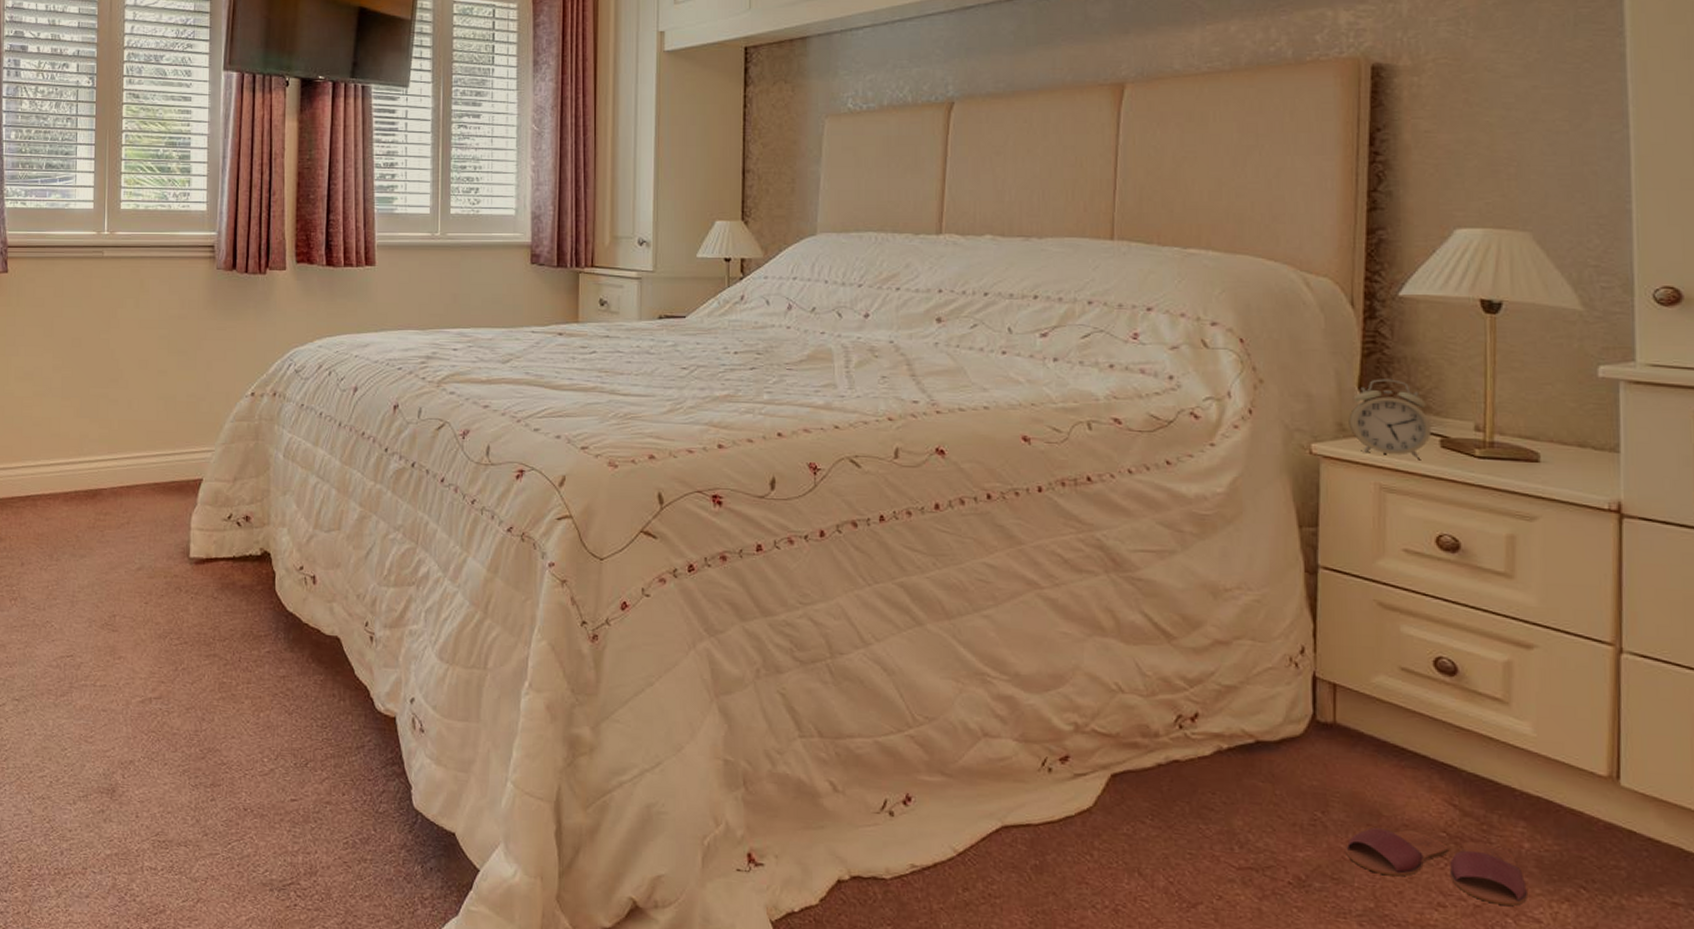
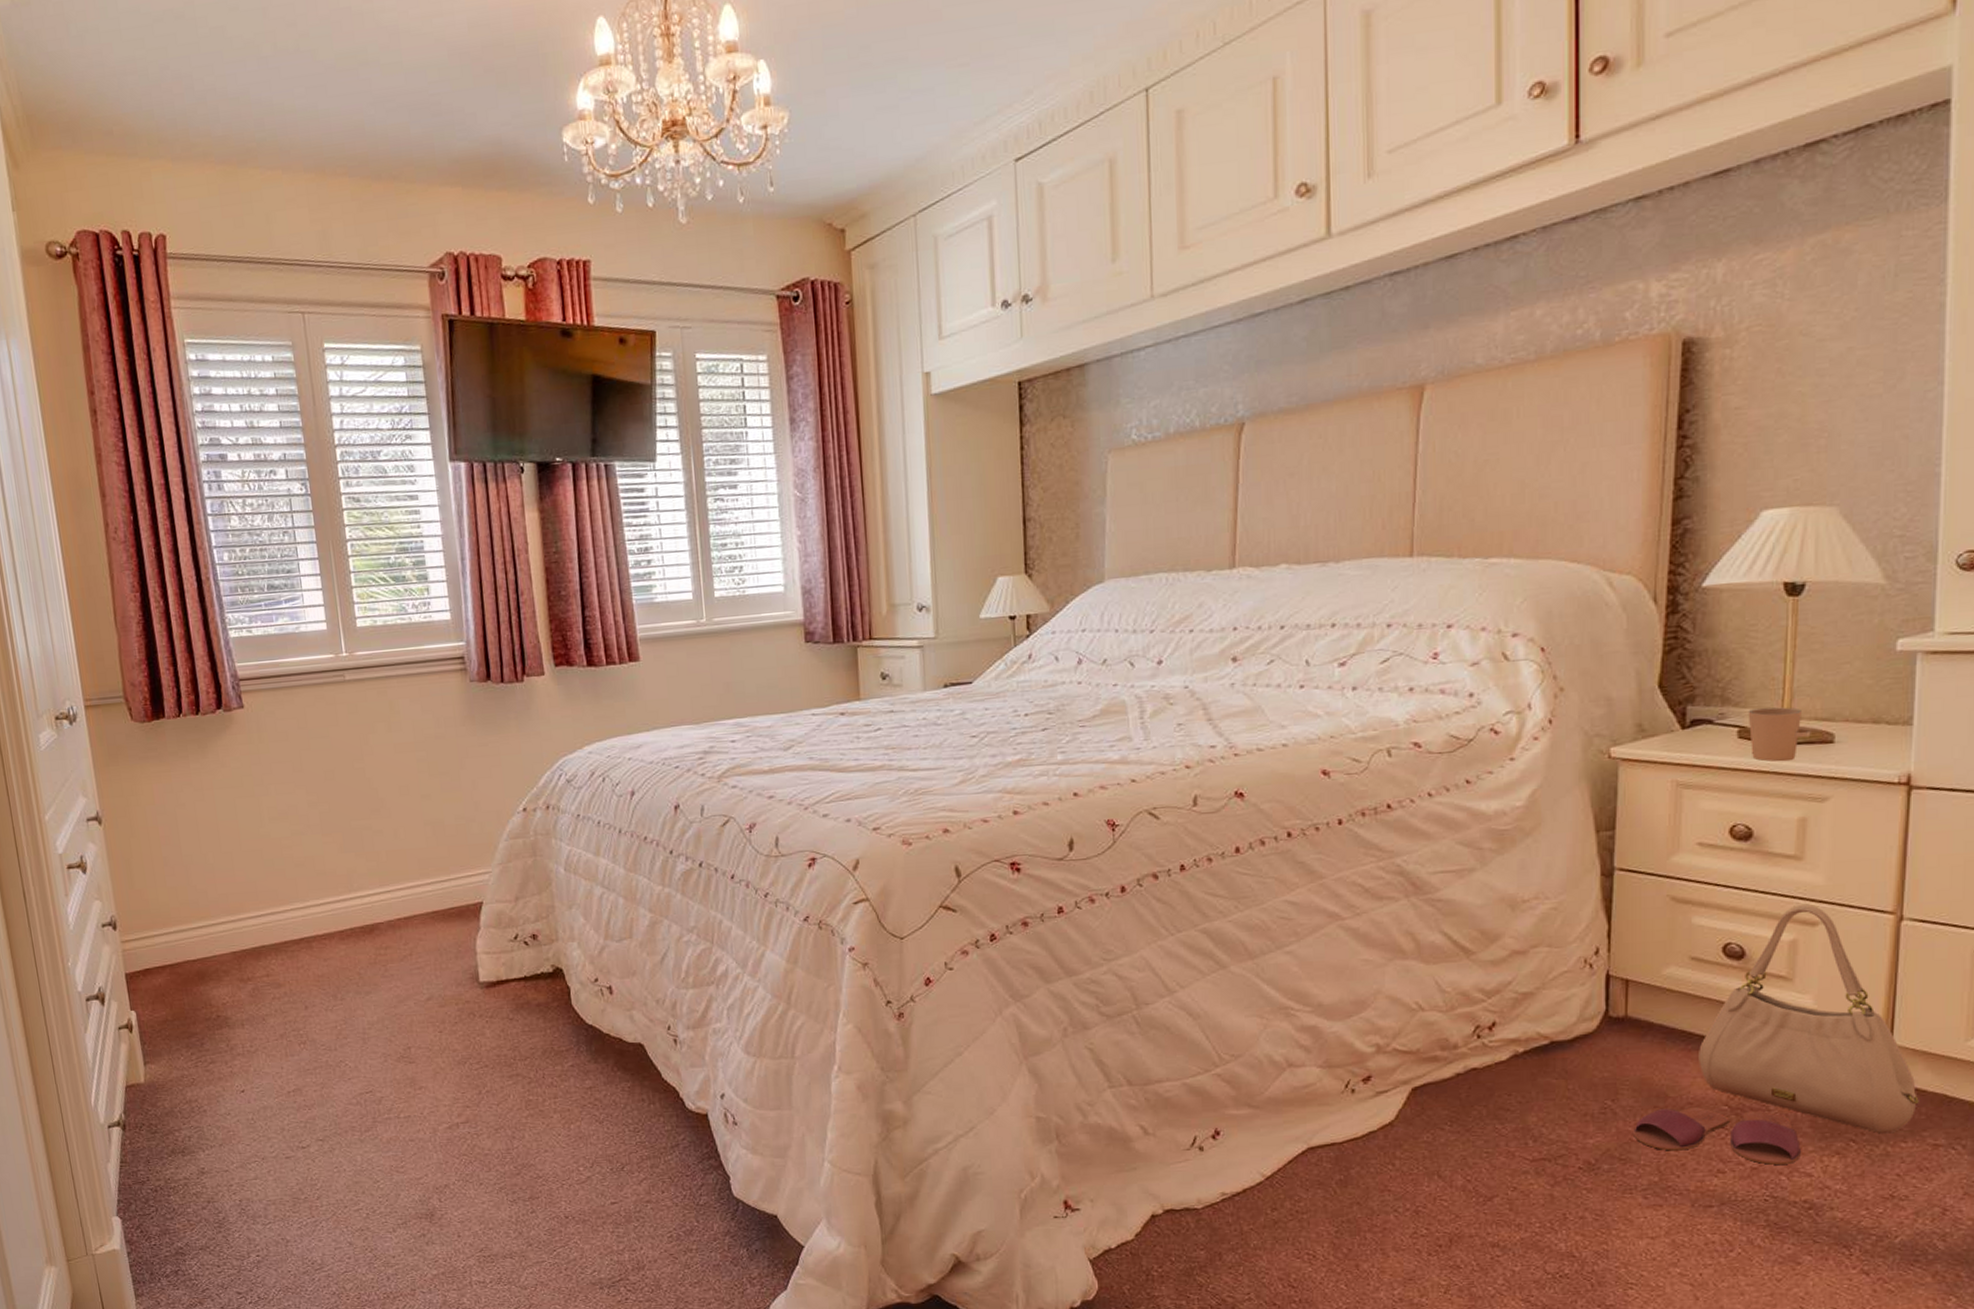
alarm clock: present [1349,379,1432,459] -> none [1648,674,1730,753]
handbag: none [1412,625,1653,884] -> present [1699,904,1919,1134]
cup: none [1450,420,1515,476] -> present [1748,707,1811,762]

